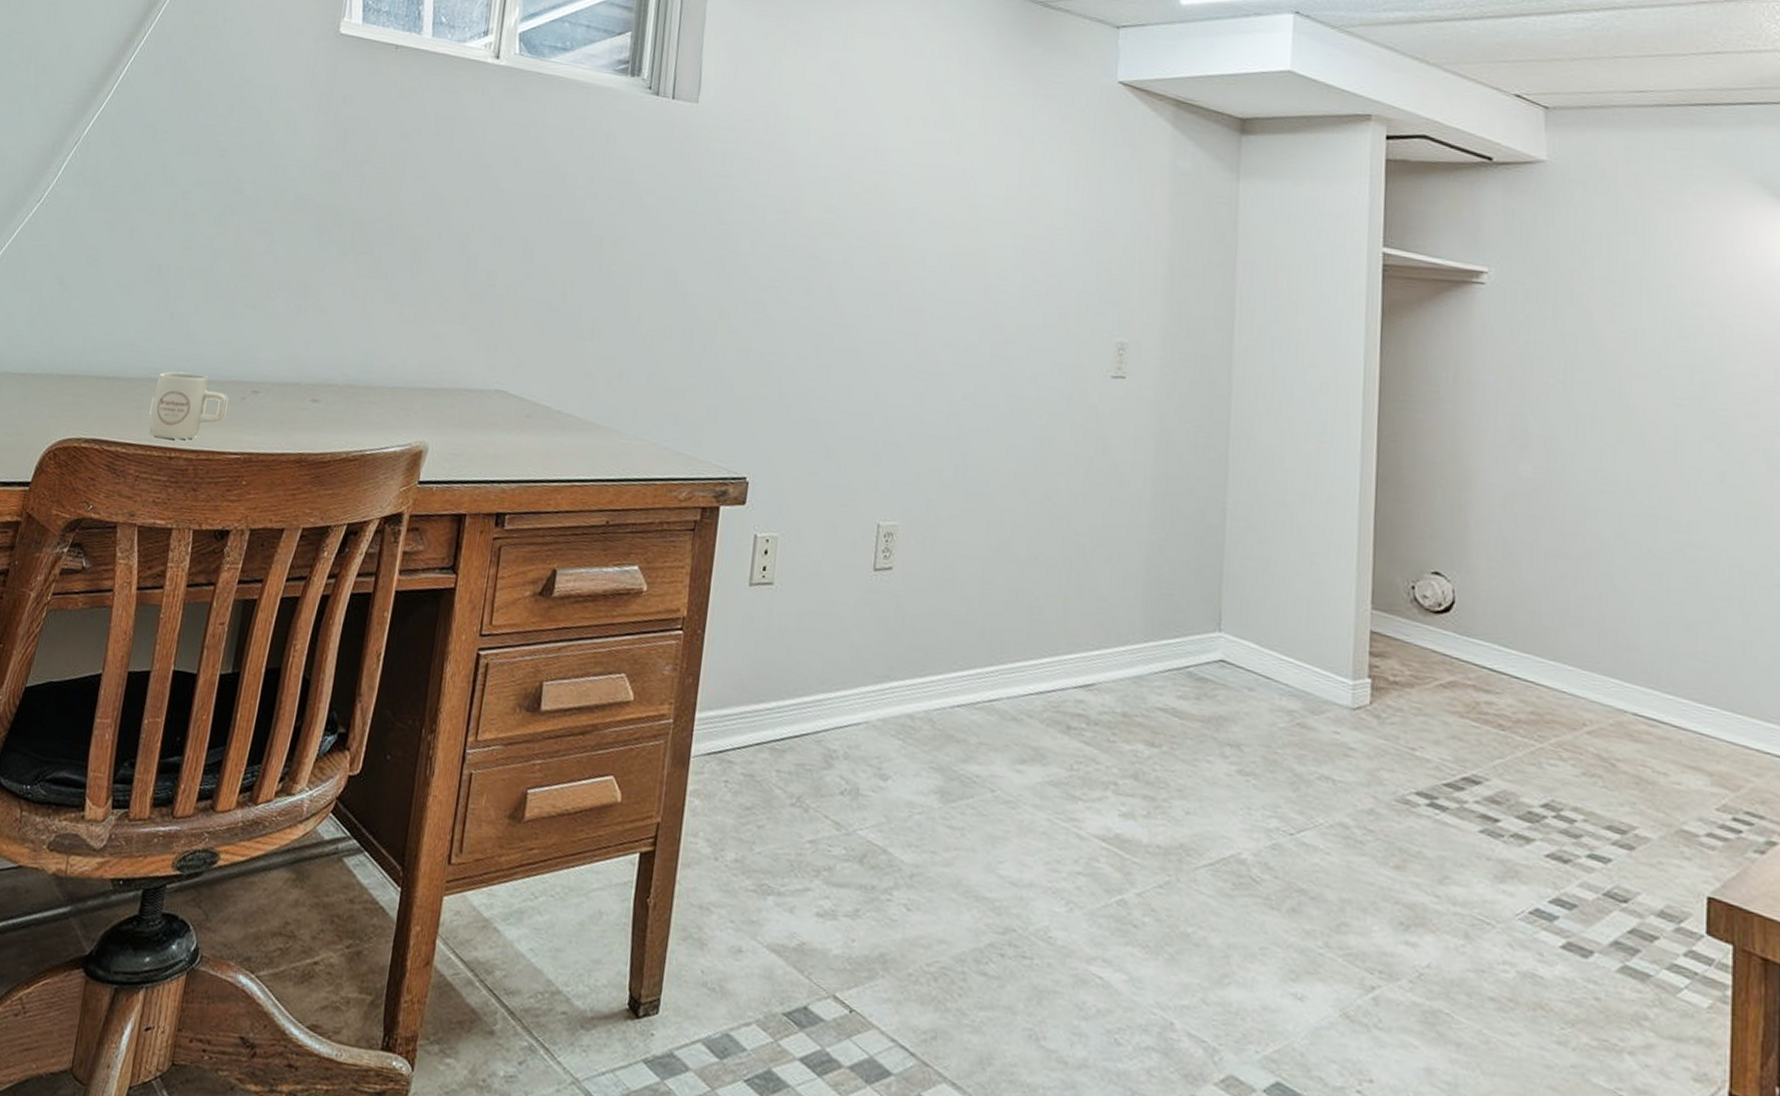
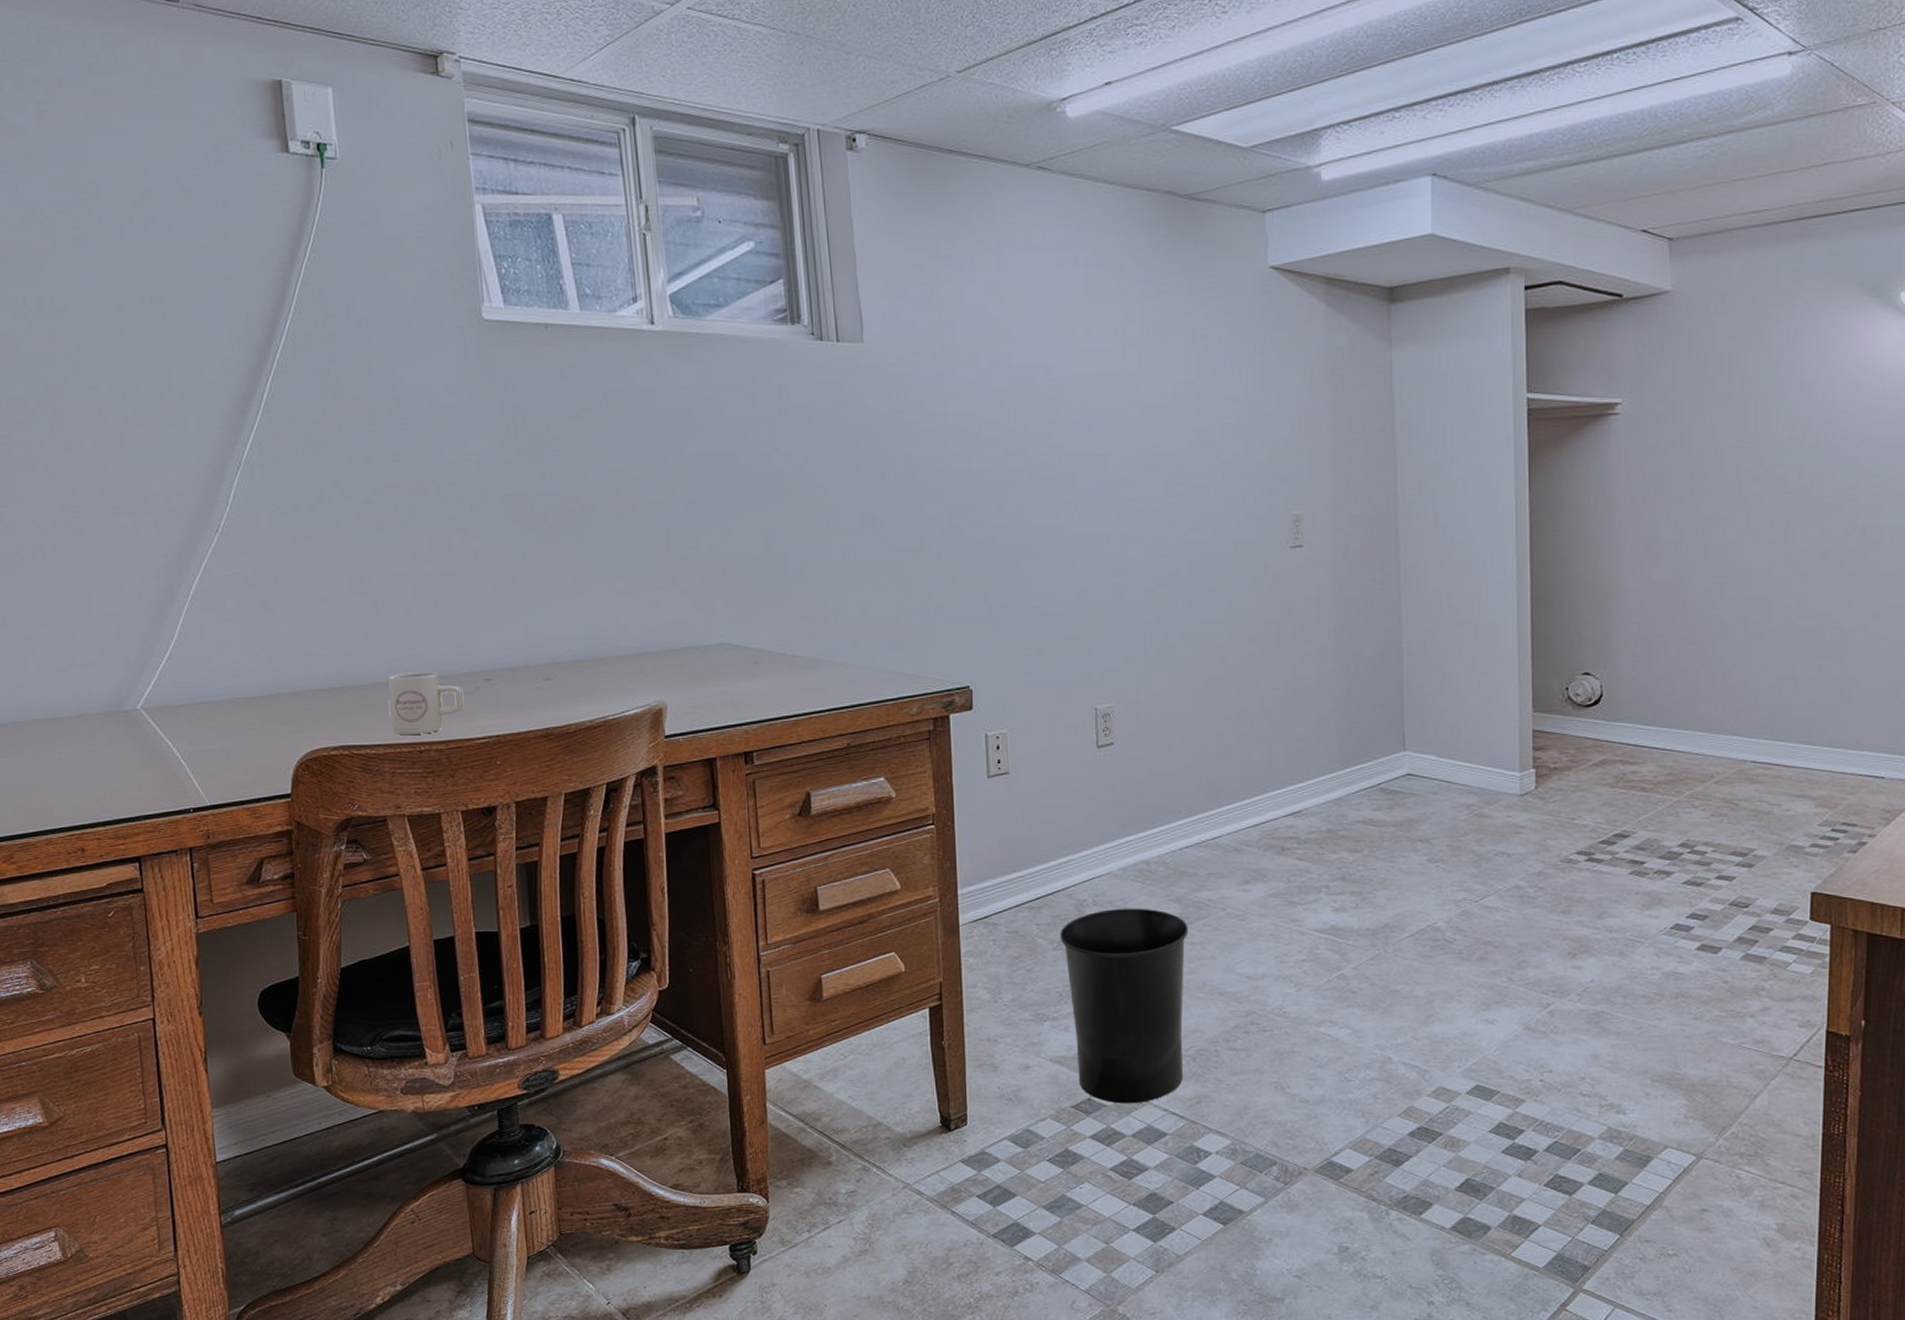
waste bin: none [796,766,949,1026] -> present [1060,908,1189,1104]

